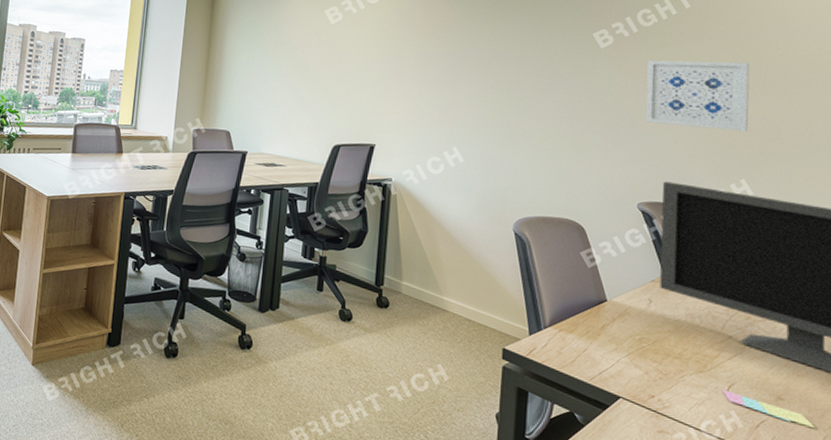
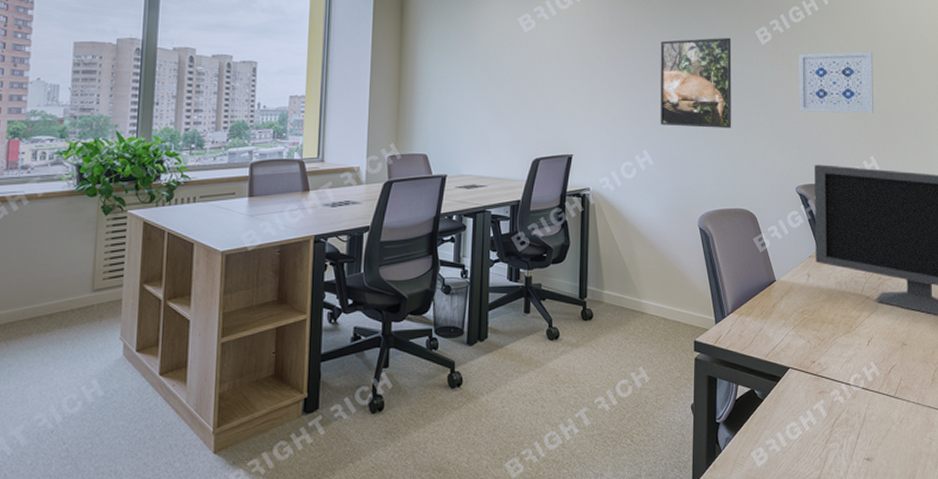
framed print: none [474,38,563,134] -> present [660,37,732,129]
sticky notes: present [723,389,816,429] -> none [864,344,929,365]

